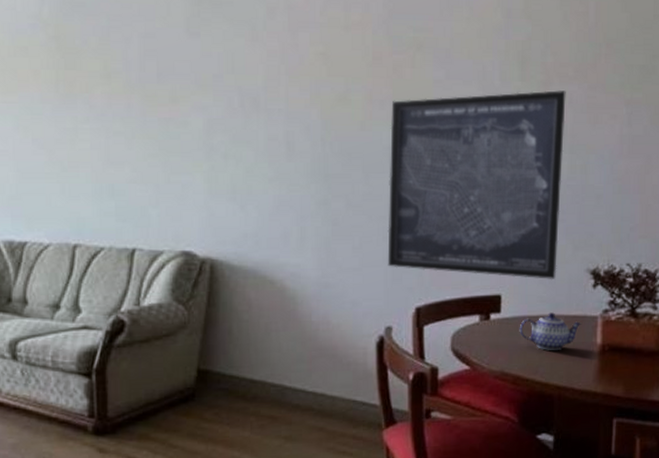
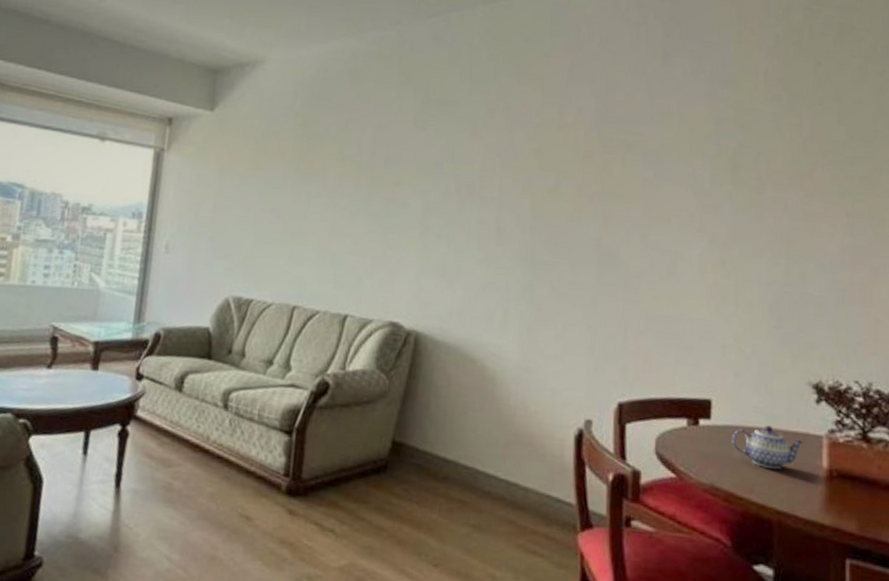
wall art: present [387,90,566,280] -> none [590,195,781,390]

